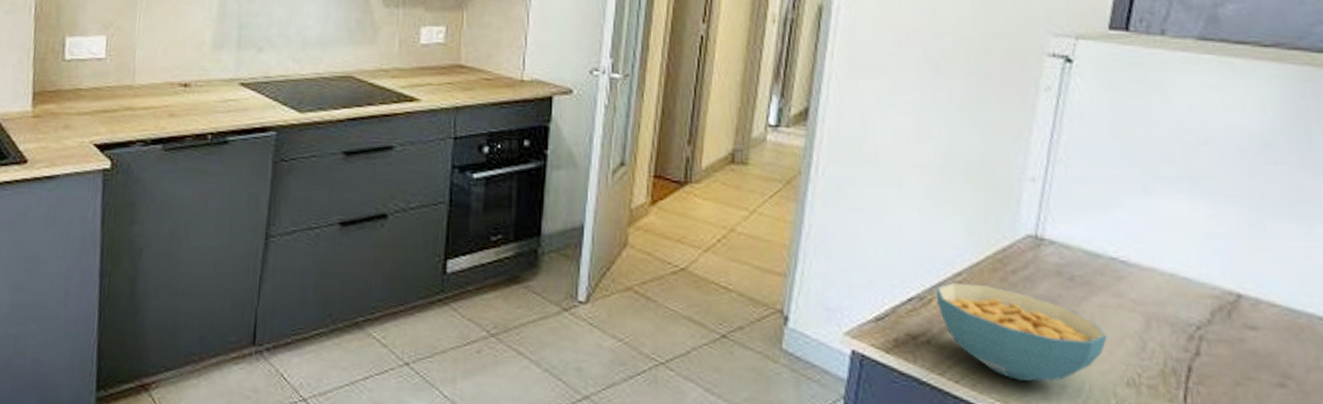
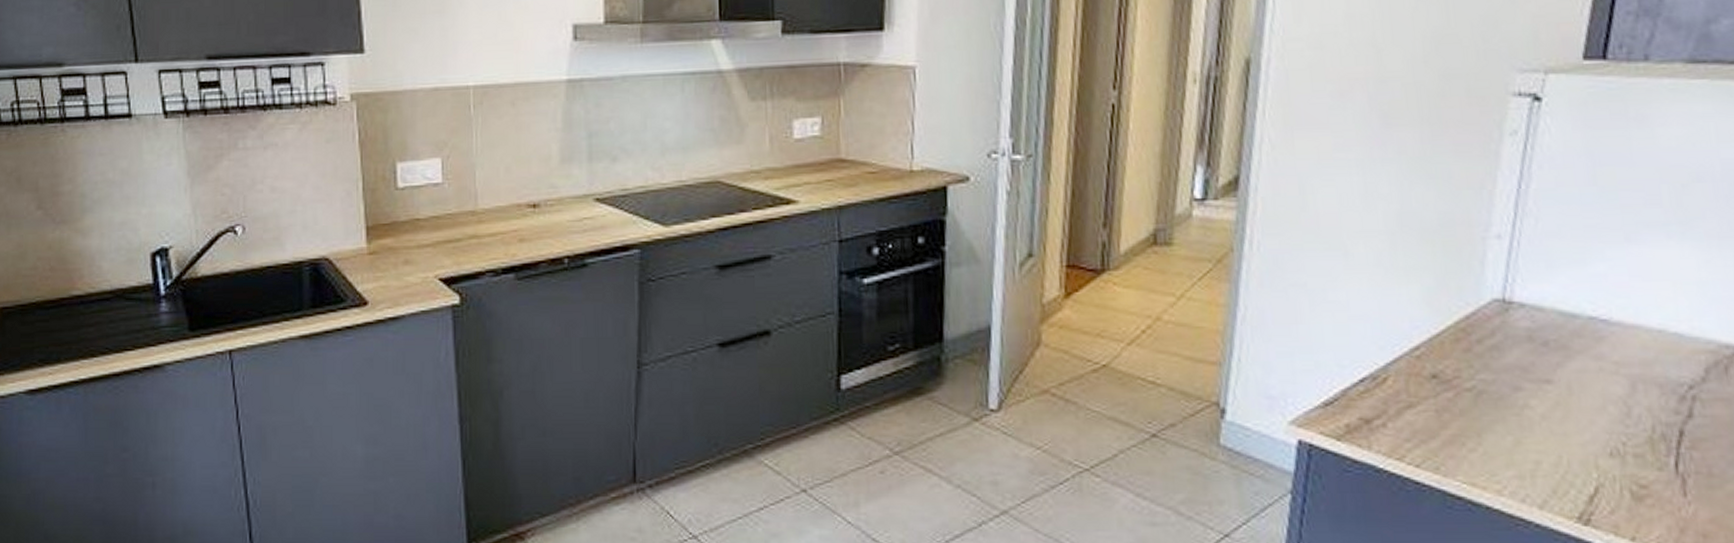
cereal bowl: present [937,282,1107,382] -> none [1392,357,1587,459]

